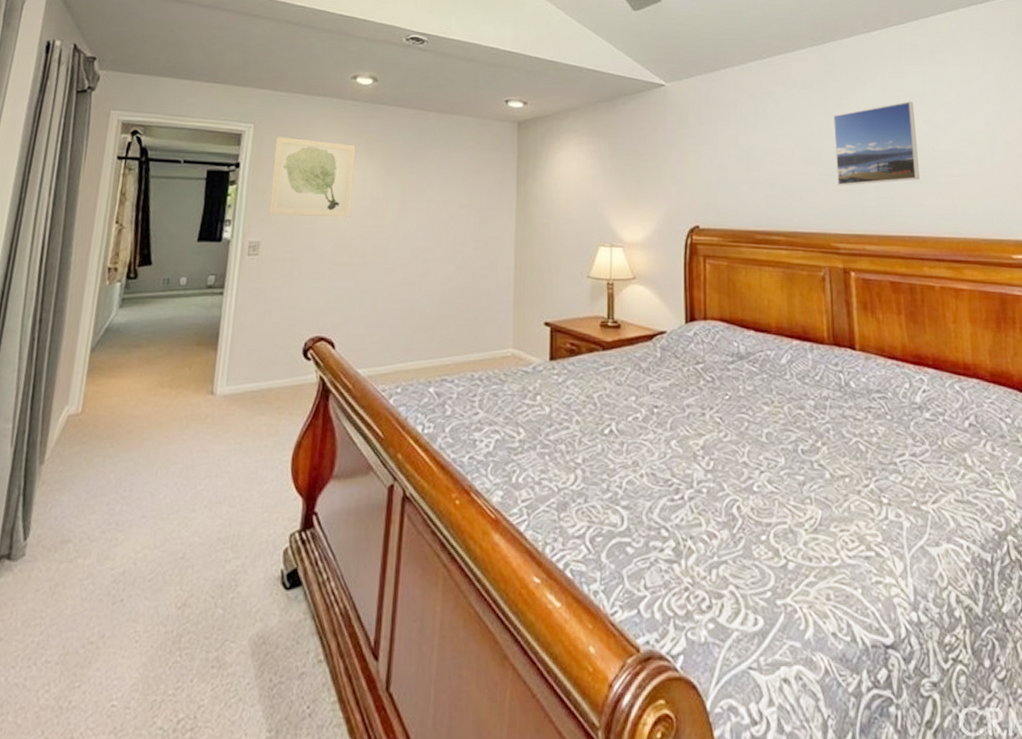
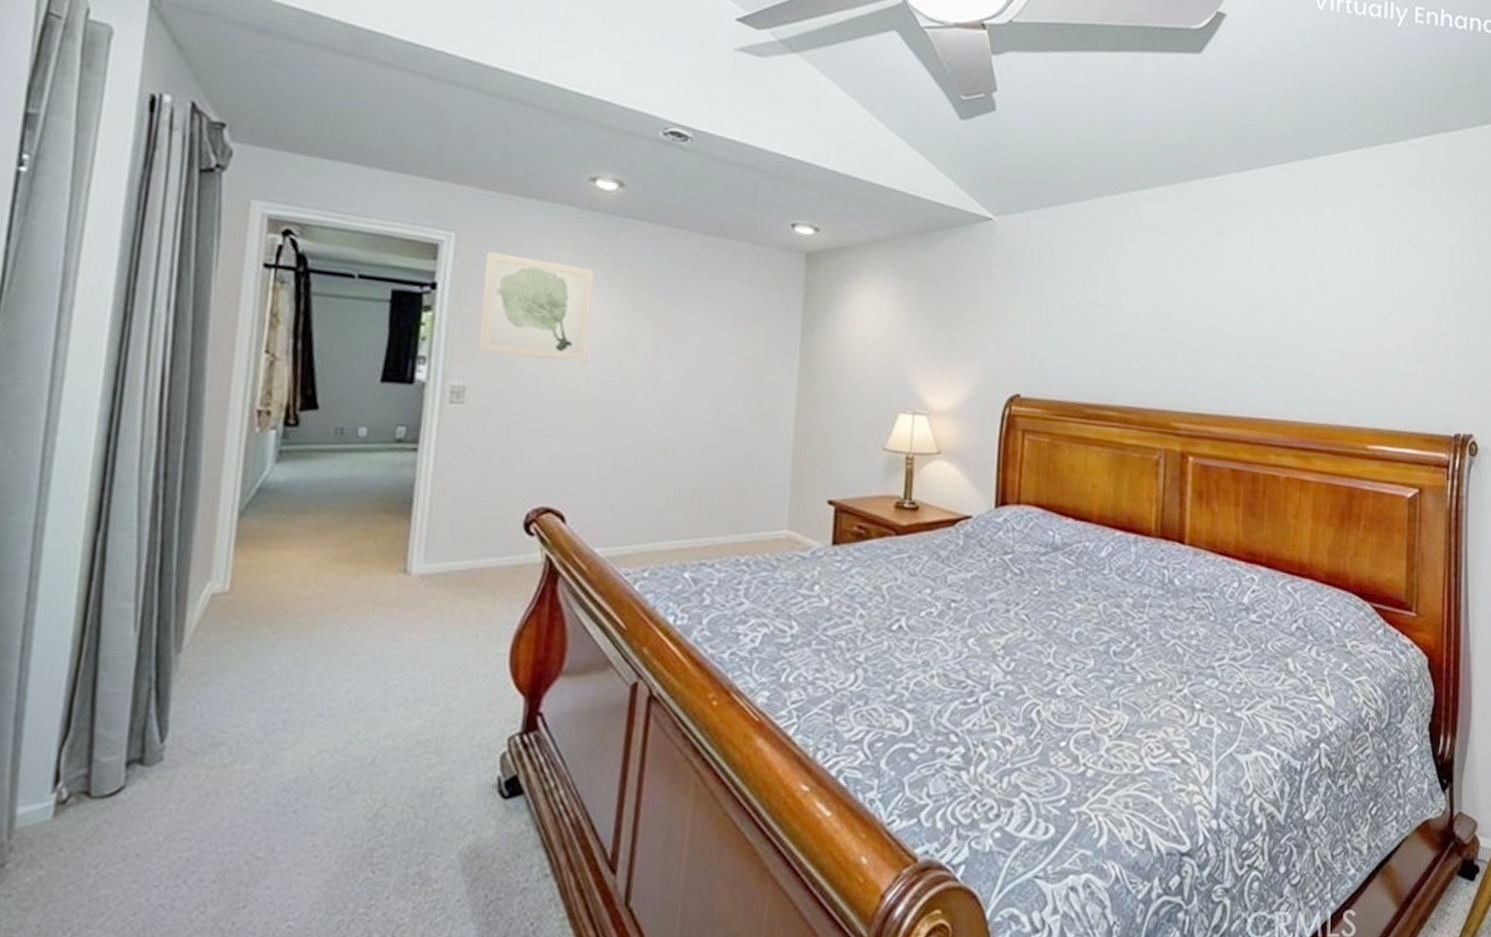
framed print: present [833,101,920,186] -> none [1185,259,1283,357]

